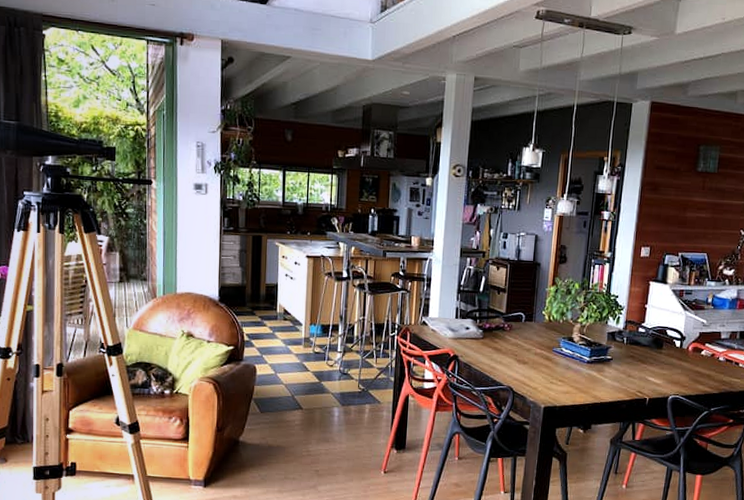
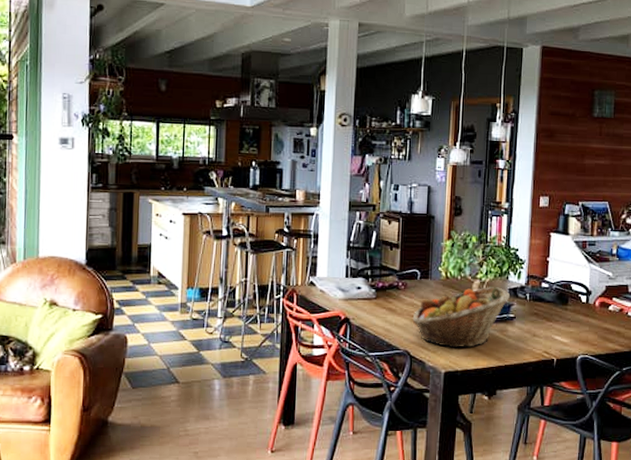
fruit basket: none [516,330,609,386] -> present [412,287,511,348]

